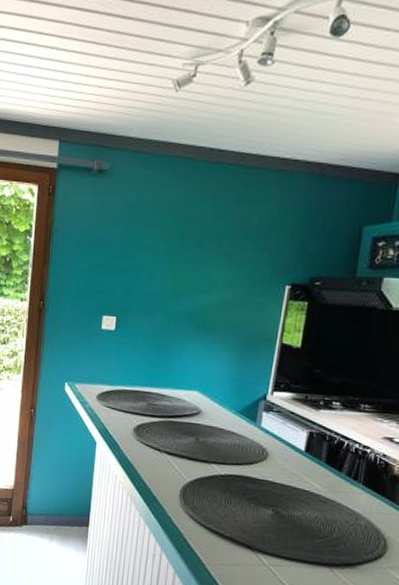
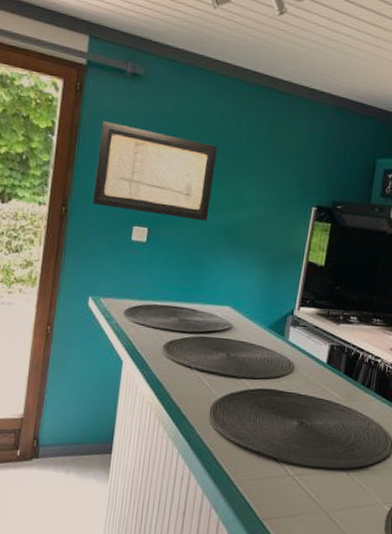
wall art: none [65,219,182,307] -> present [92,121,218,222]

